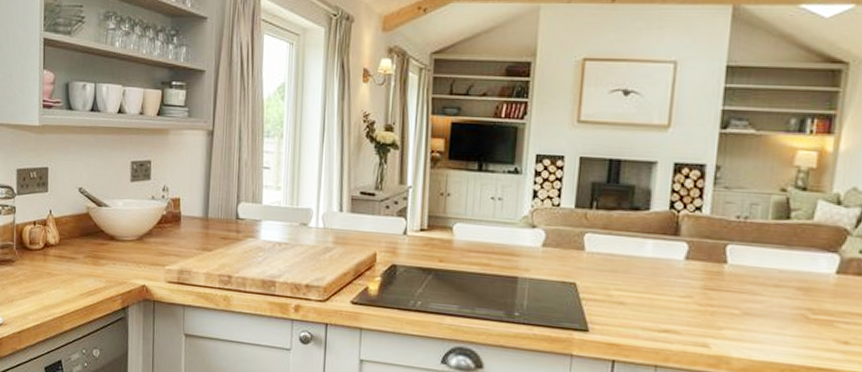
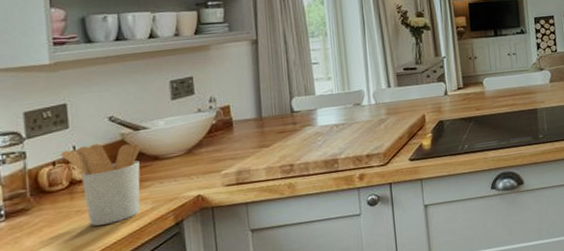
utensil holder: none [40,212,102,293] -> present [61,143,141,226]

